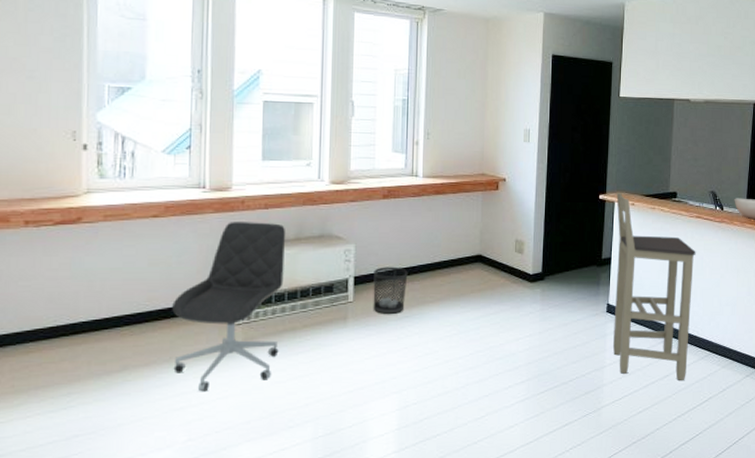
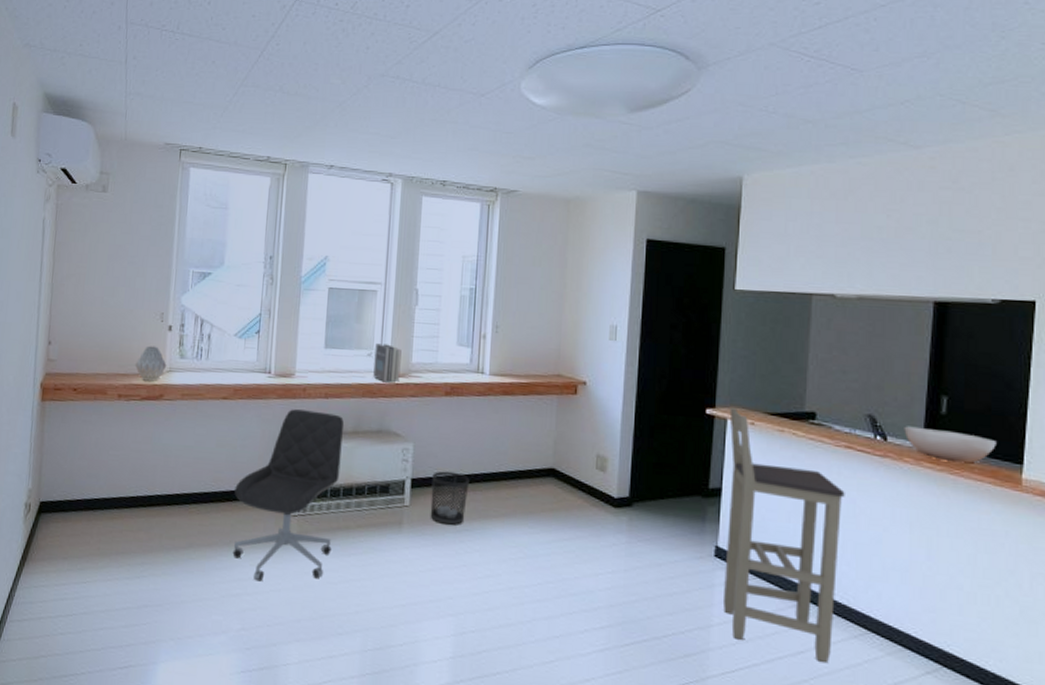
vase: none [43,167,84,204] -> present [134,345,167,382]
books: none [313,153,340,190] -> present [373,343,402,383]

